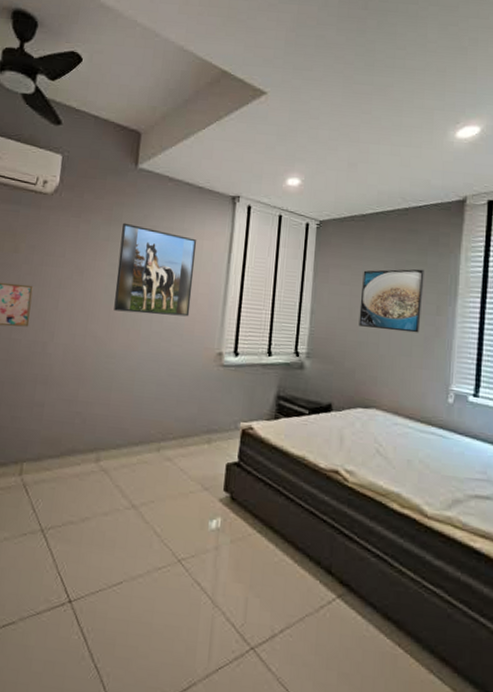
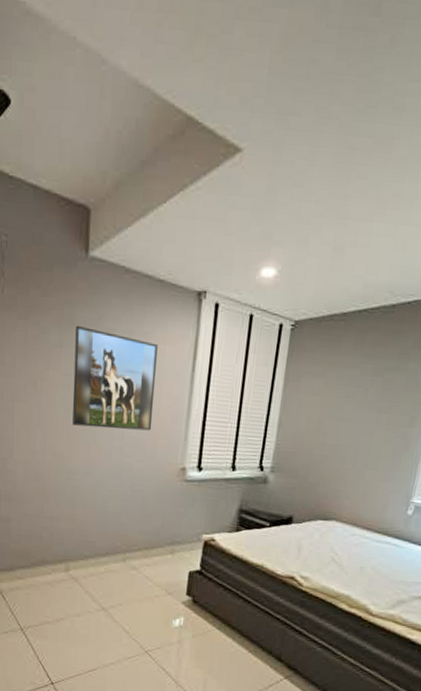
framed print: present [358,269,424,333] -> none [327,376,403,446]

